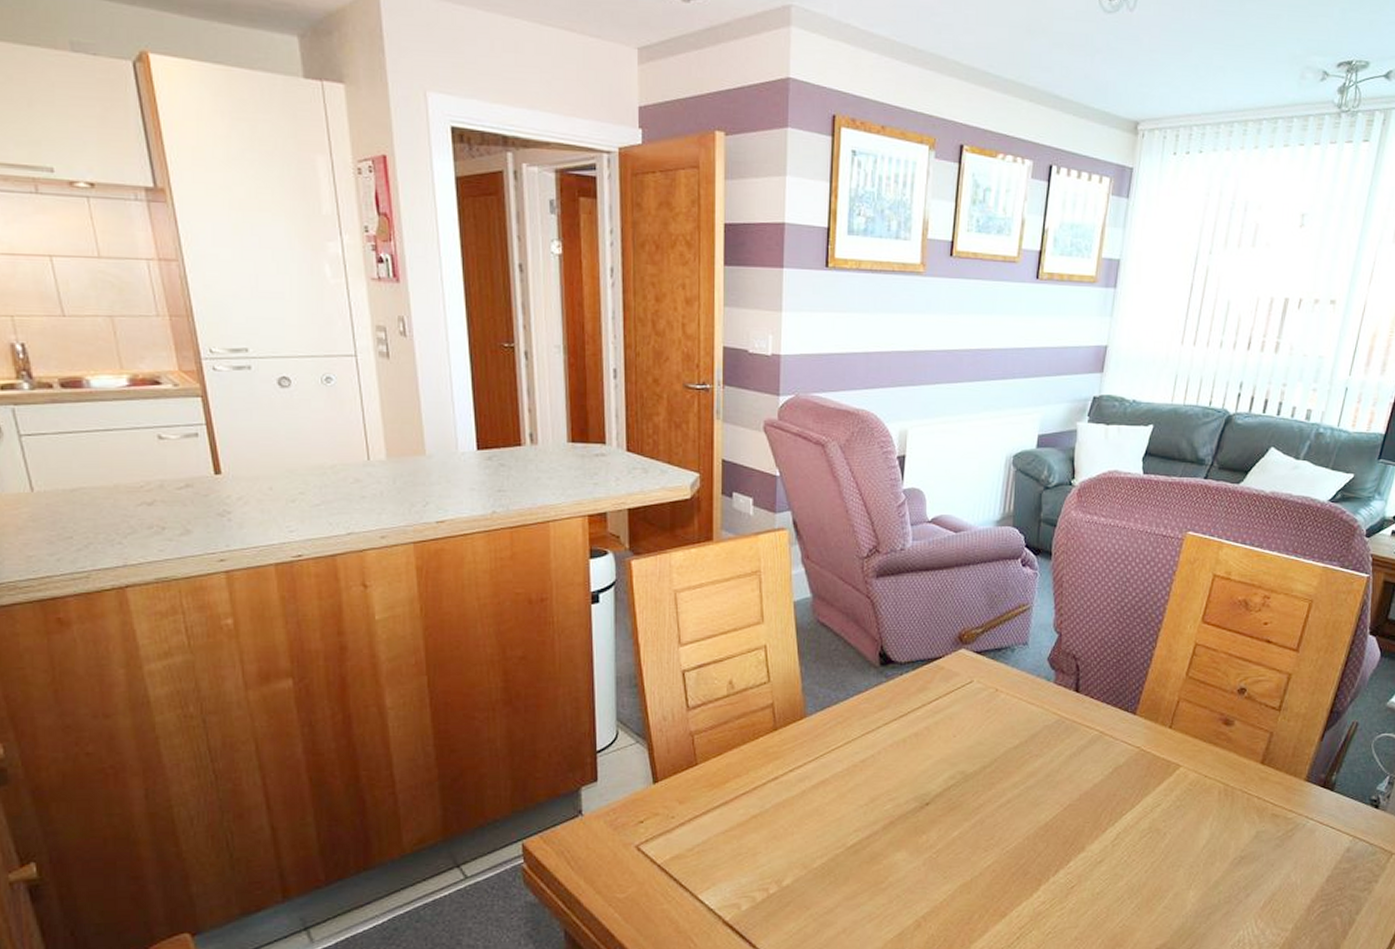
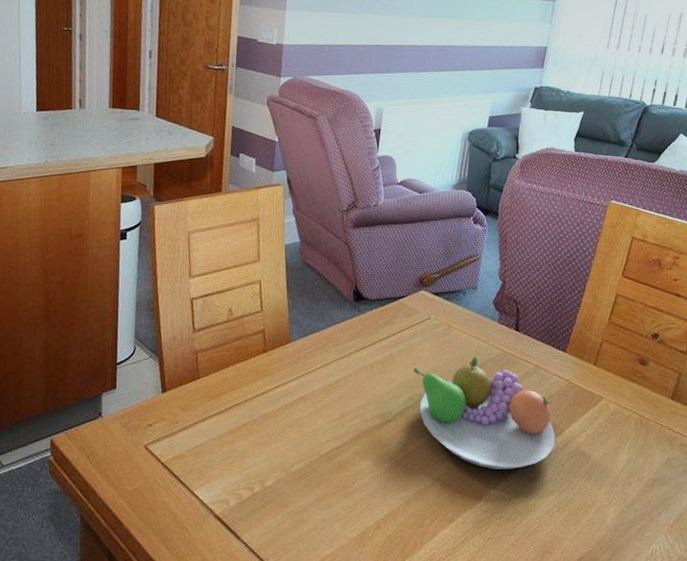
fruit bowl: none [954,724,1125,854] -> present [413,356,556,470]

